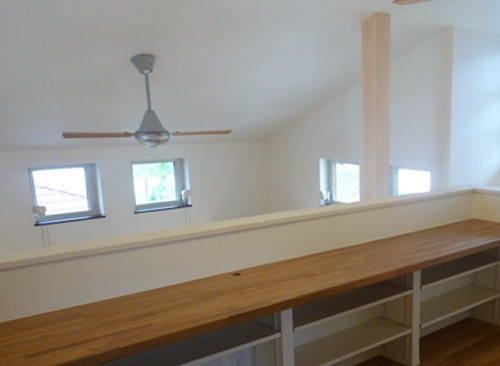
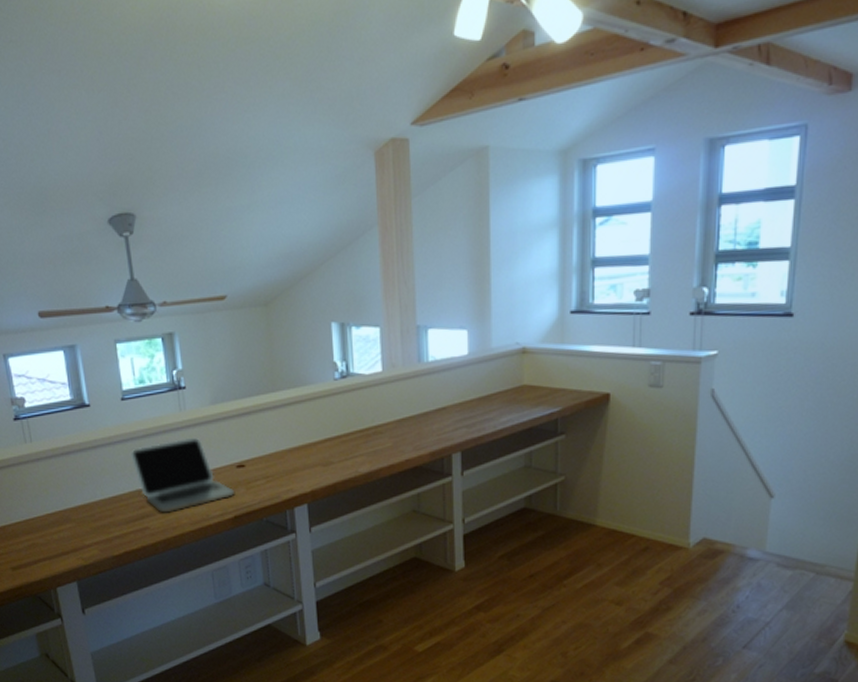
laptop: none [140,248,231,312] -> present [131,437,235,513]

